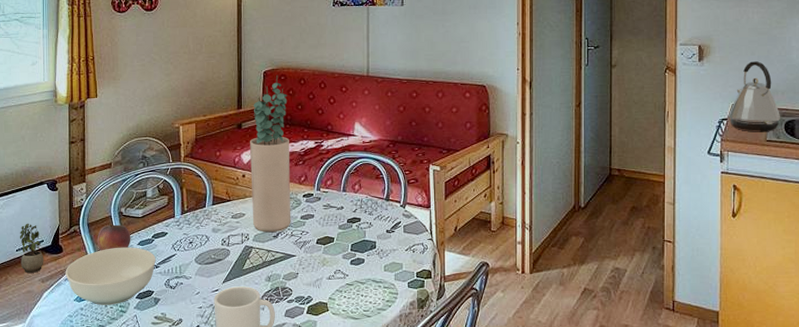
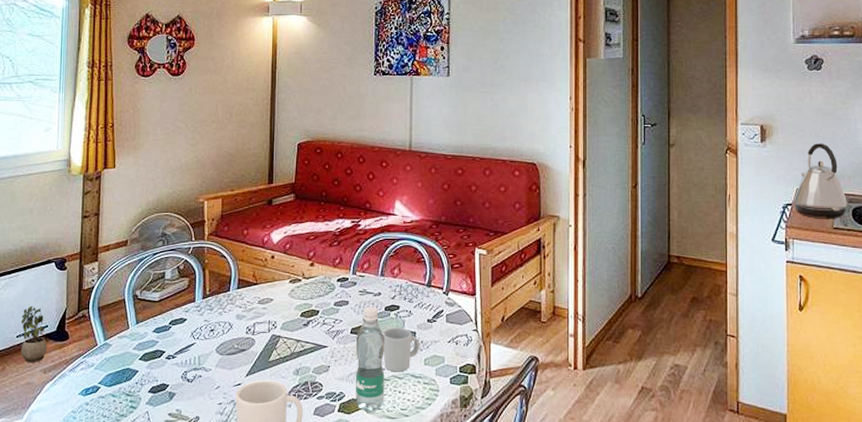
bowl: present [65,247,156,305] -> none [70,334,172,400]
fruit: present [97,222,131,251] -> none [107,306,146,339]
vase: present [250,74,291,233] -> none [280,147,324,320]
bottle: none [321,219,349,313] -> present [355,306,385,412]
mug: none [346,237,380,278] -> present [383,327,420,372]

